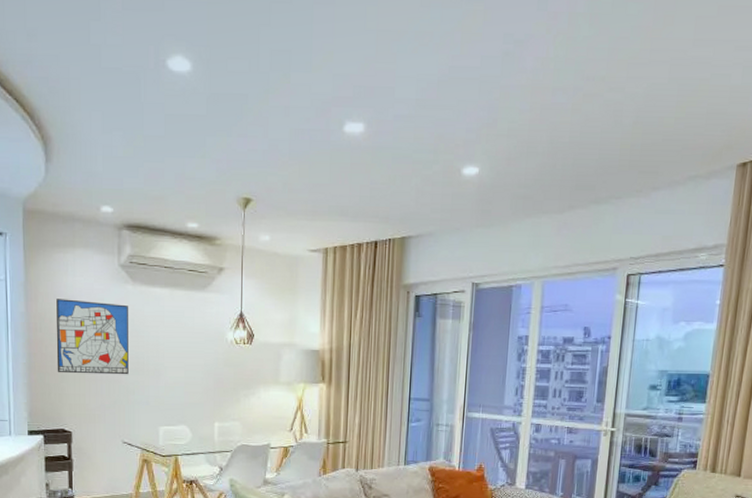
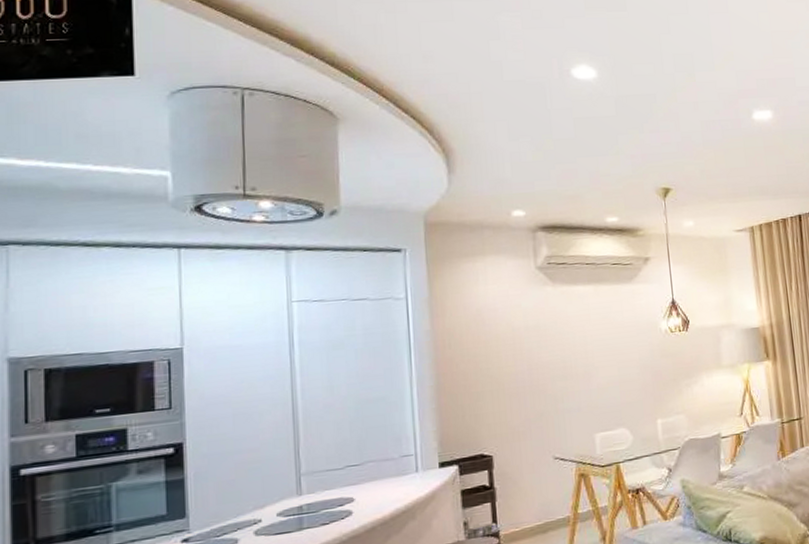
wall art: present [56,299,129,375] -> none [467,307,555,392]

